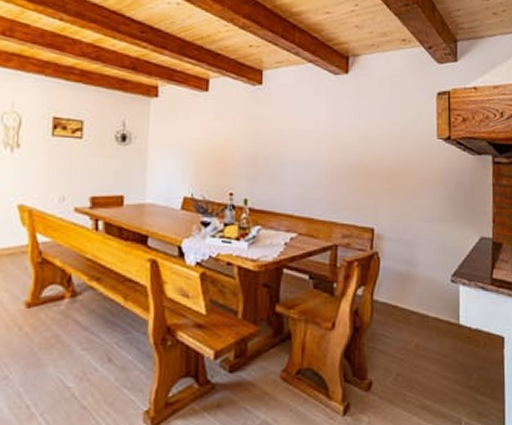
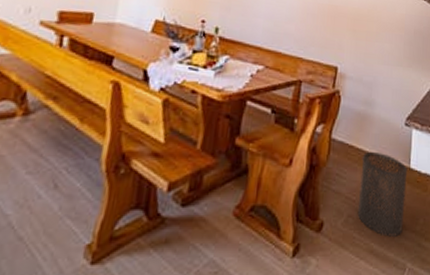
trash can: none [406,310,457,393] -> present [357,151,408,237]

